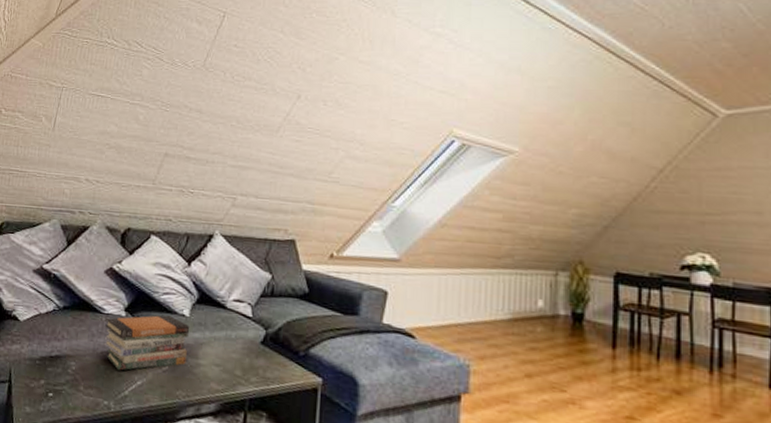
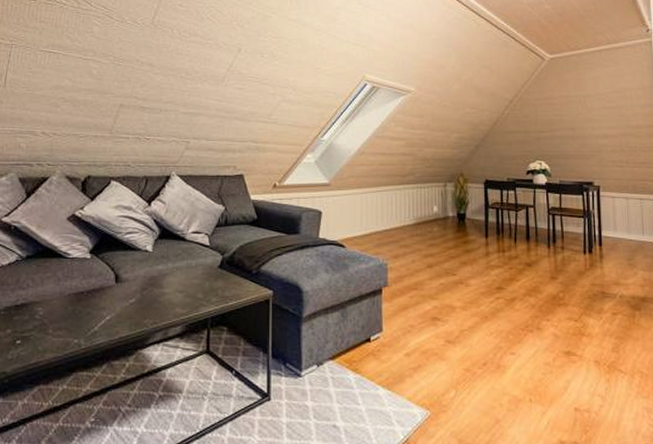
book stack: present [103,315,190,371] -> none [70,252,154,309]

